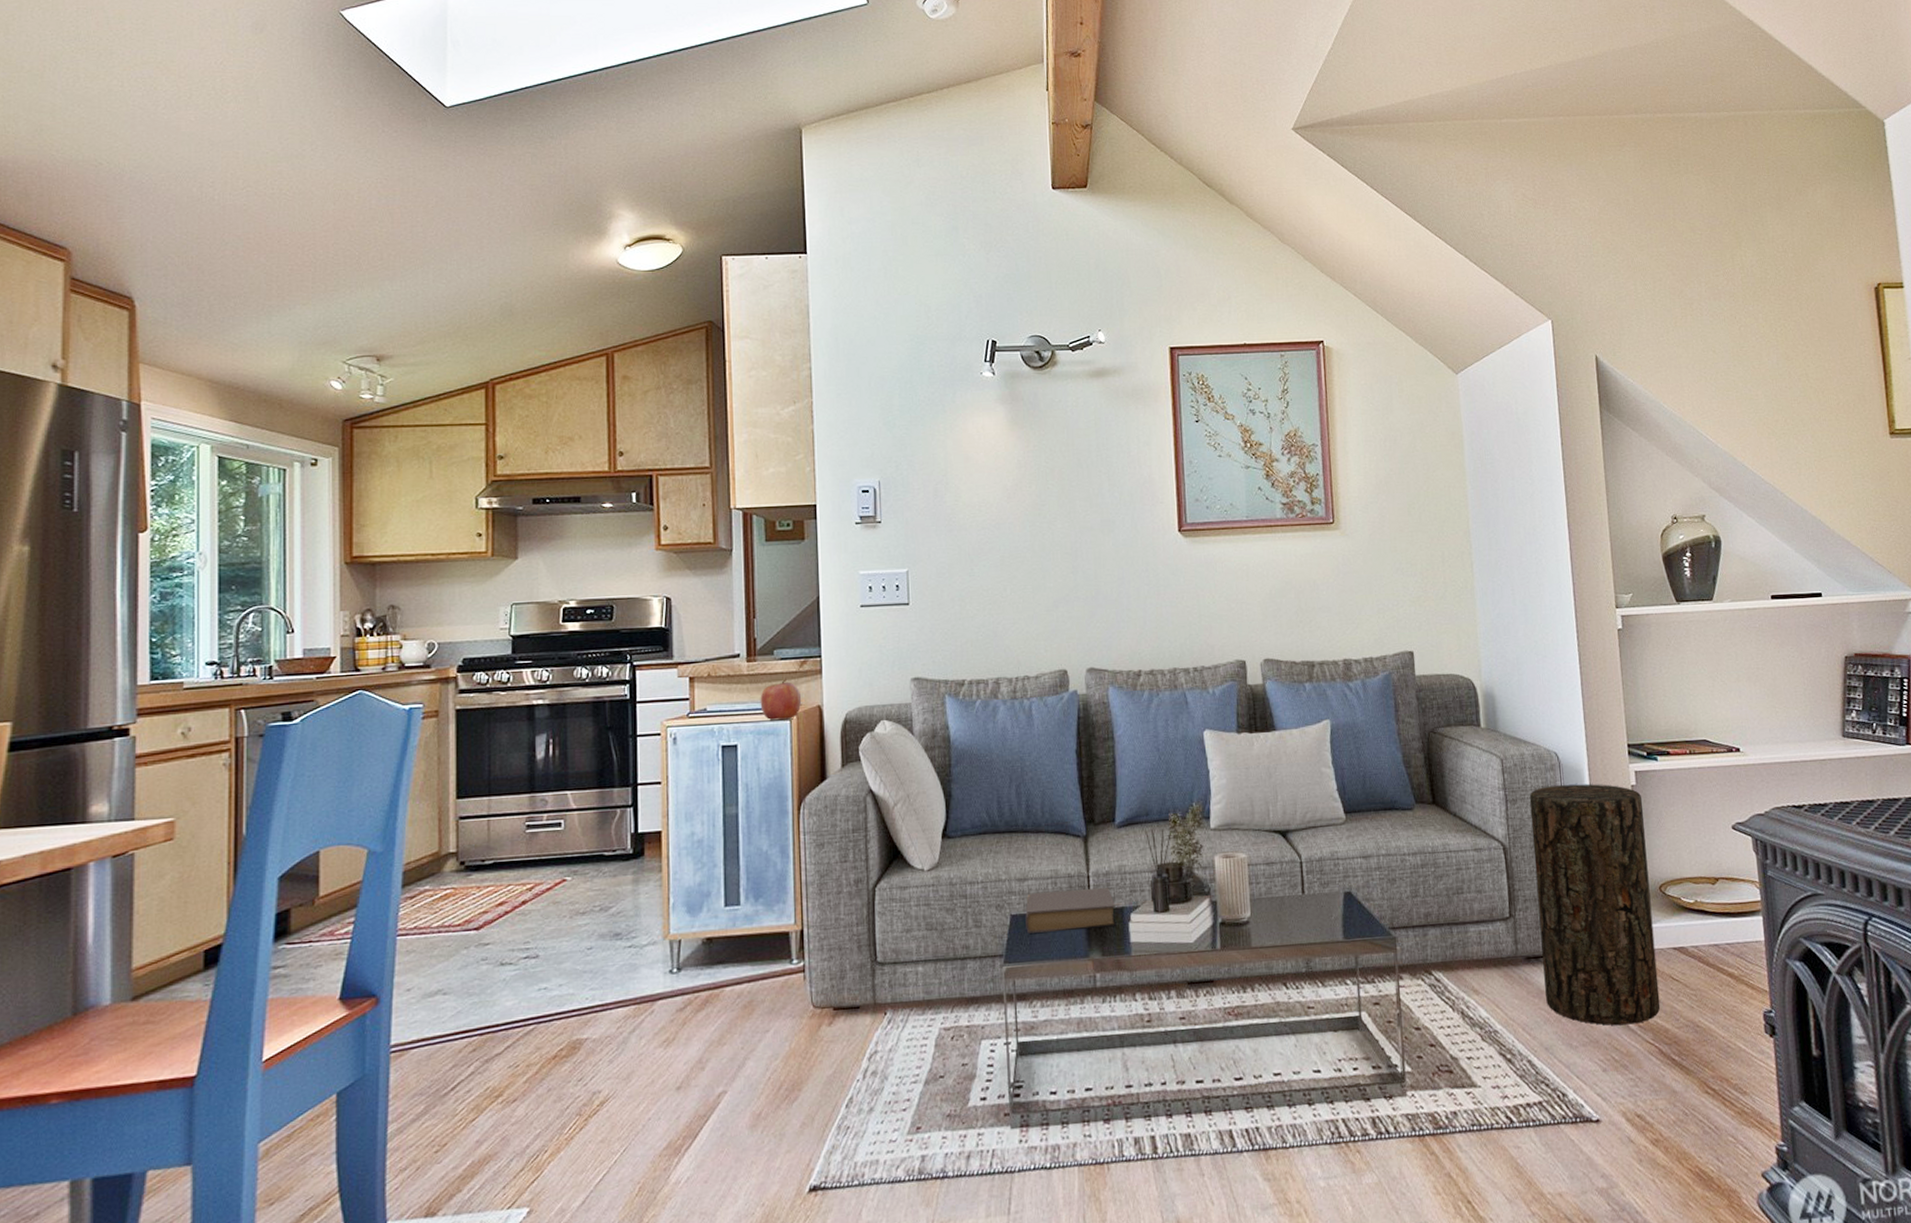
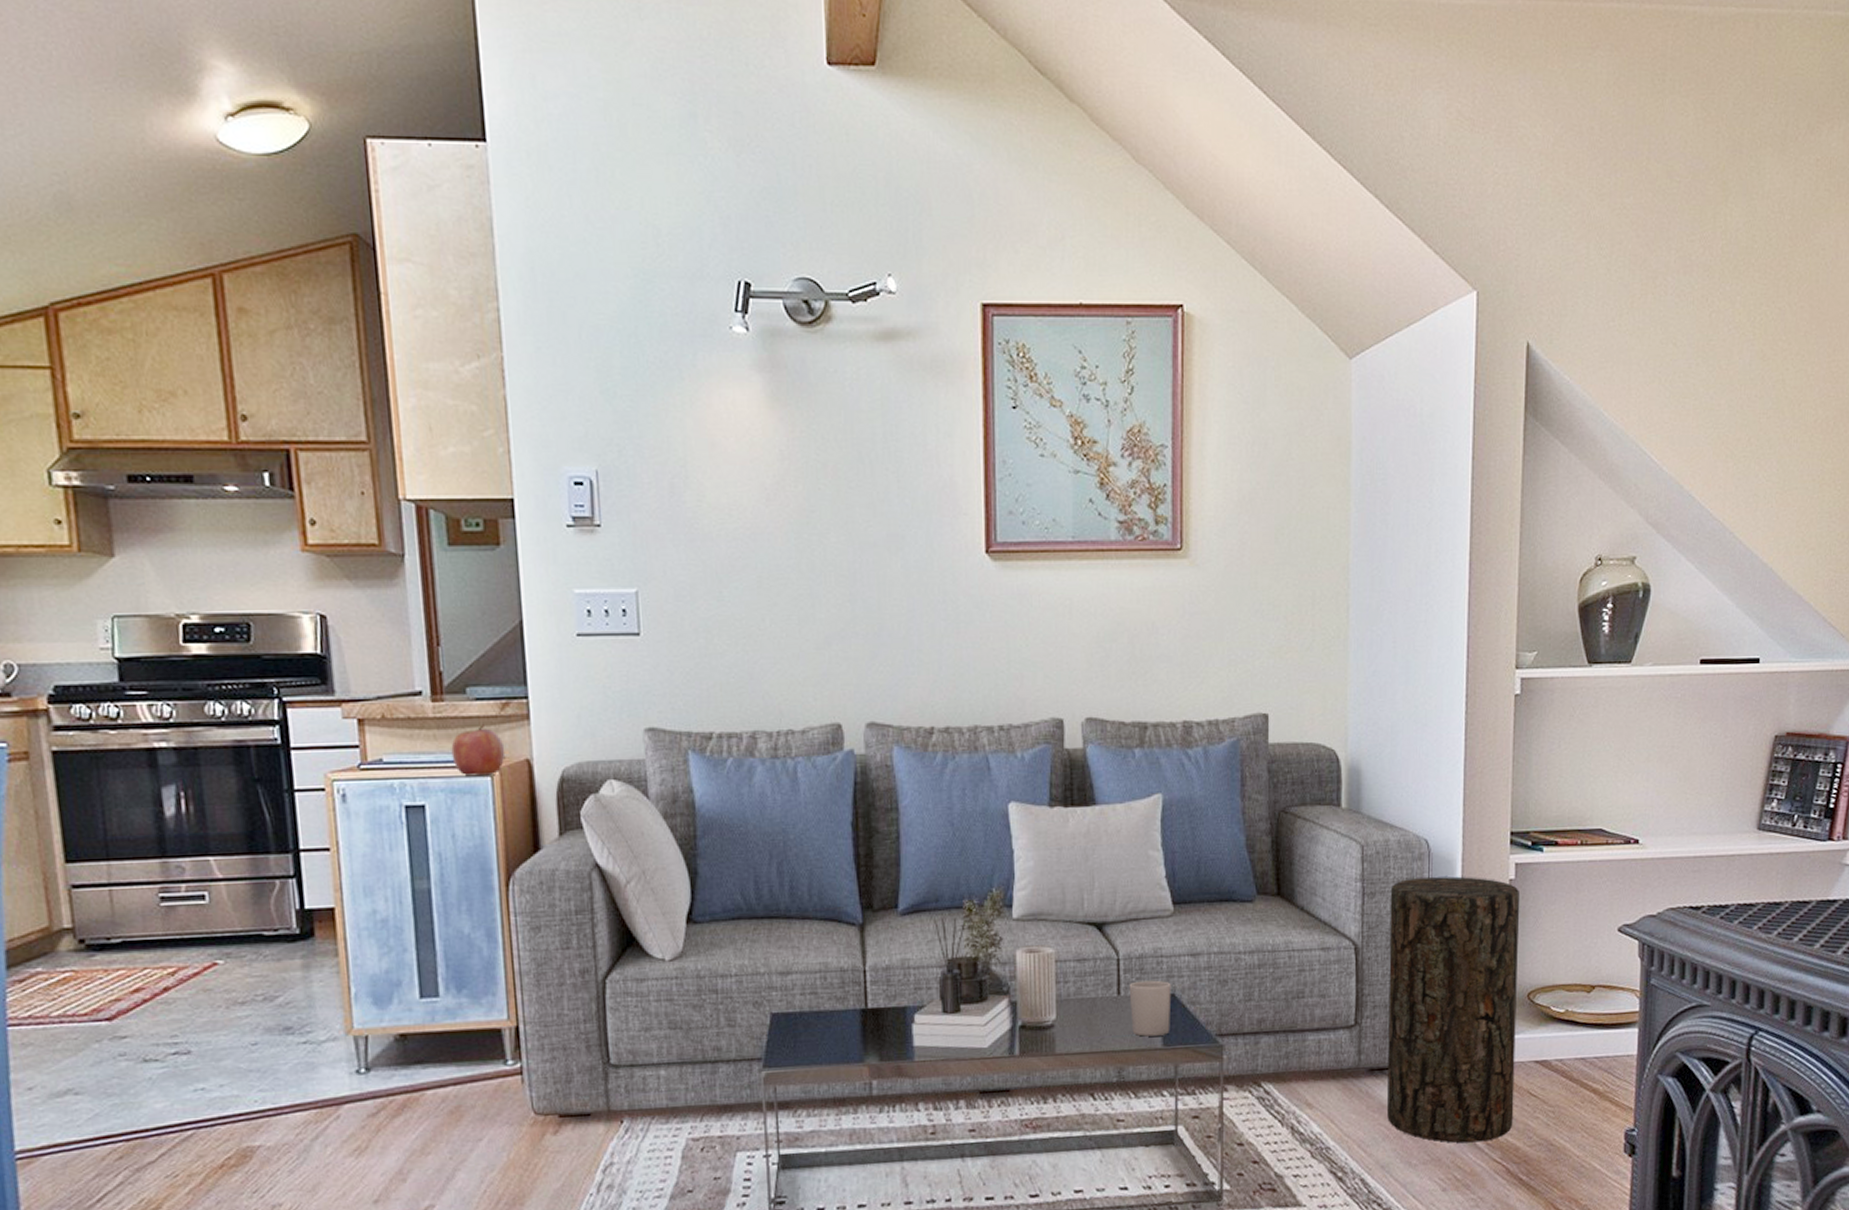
book: present [1025,888,1117,933] -> none [788,984,898,1035]
mug: none [1311,880,1349,931] -> present [1129,980,1172,1037]

